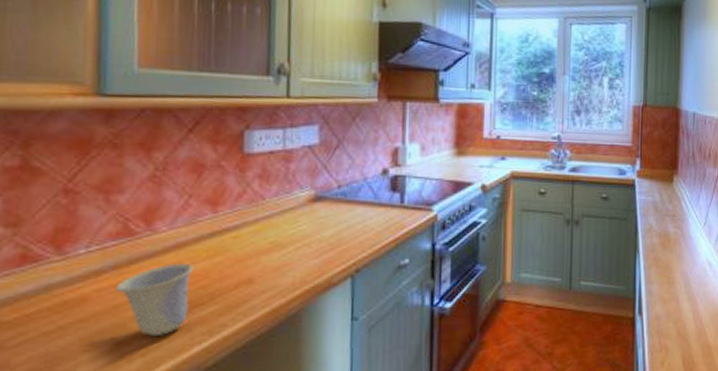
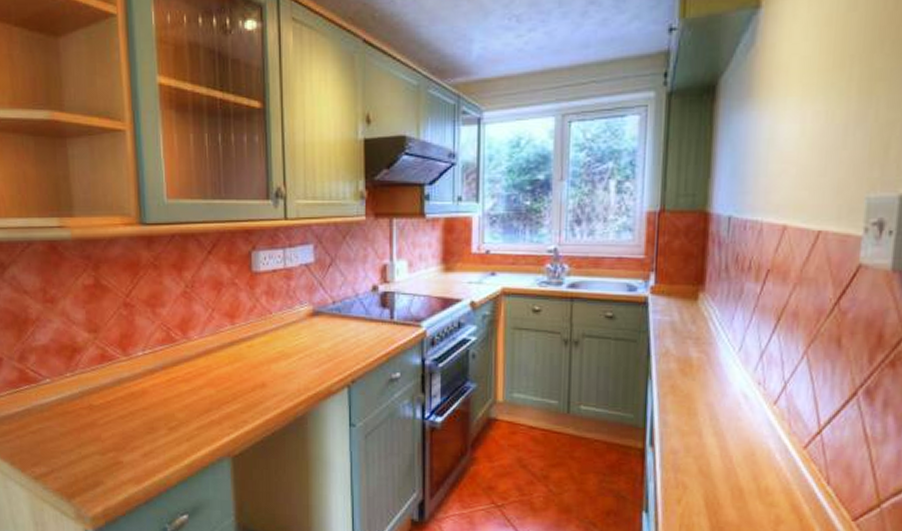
cup: present [115,264,194,336] -> none [164,367,220,426]

